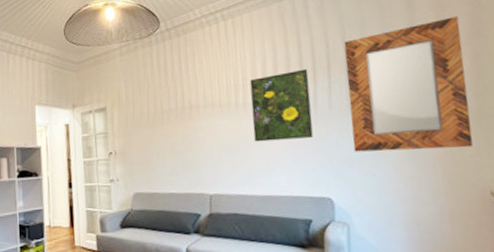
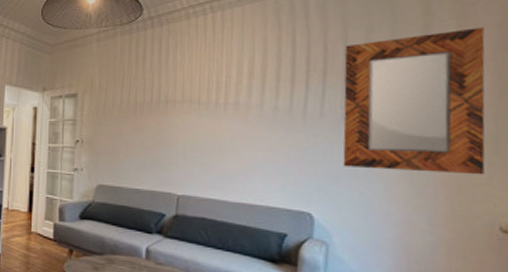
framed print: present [249,68,314,142] -> none [232,71,301,146]

